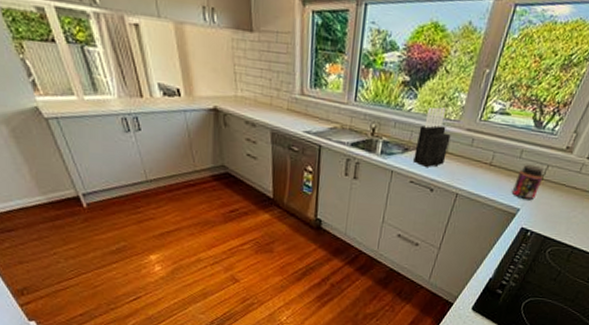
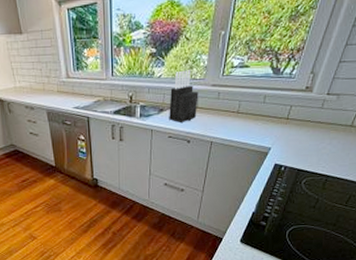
jar: present [511,164,544,200] -> none [261,107,289,139]

